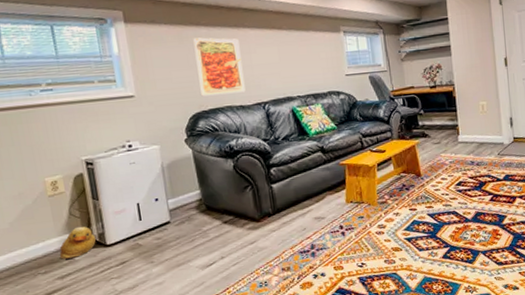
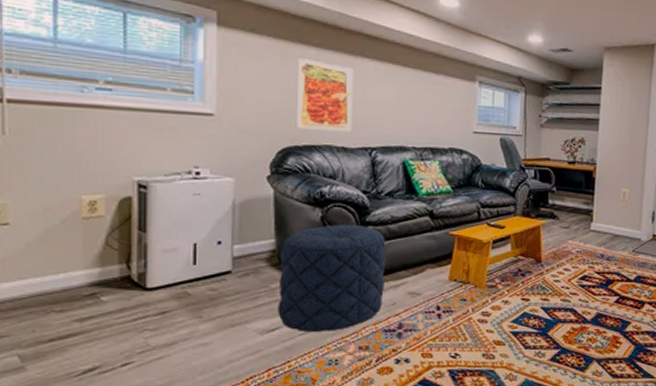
rubber duck: present [59,226,96,259] -> none [83,260,133,298]
pouf: none [206,168,295,263] -> present [277,225,387,332]

